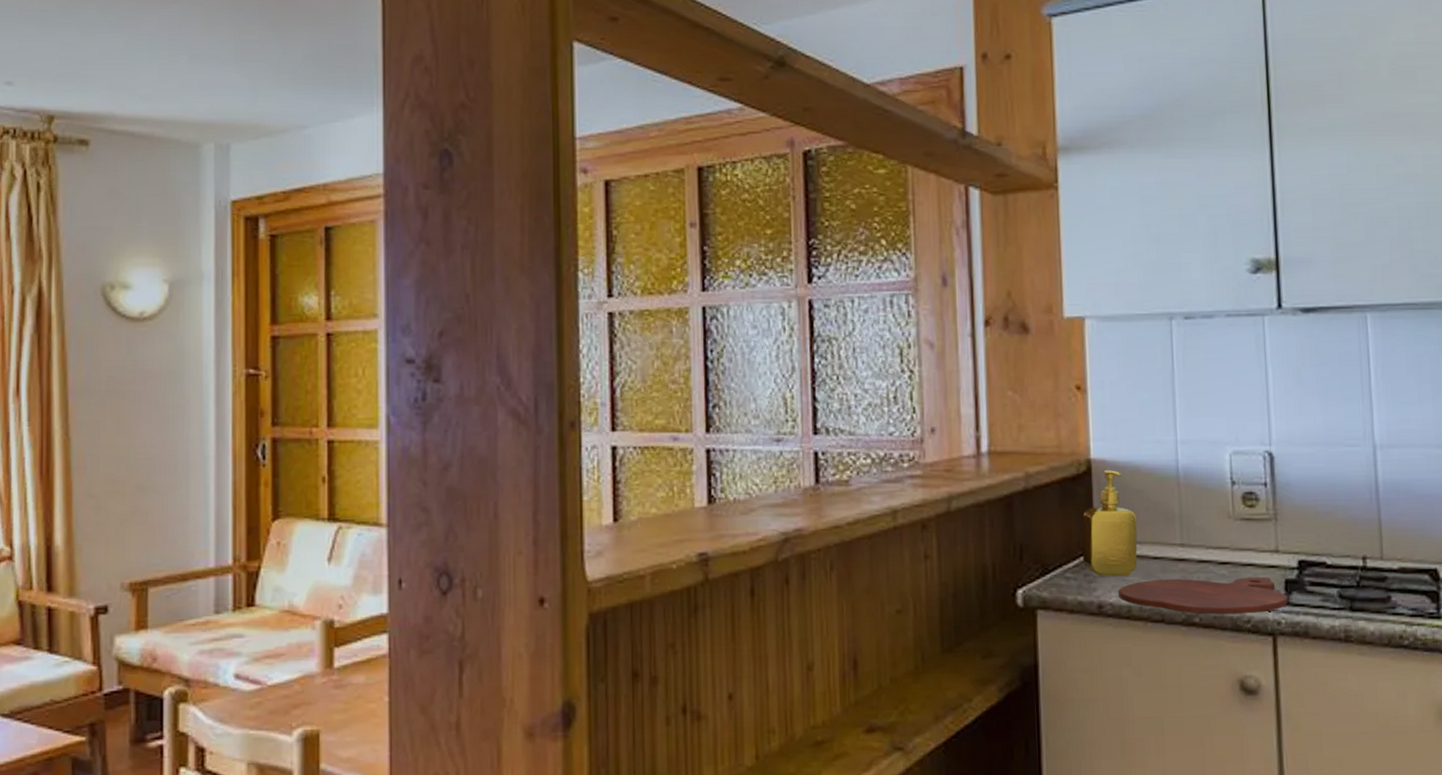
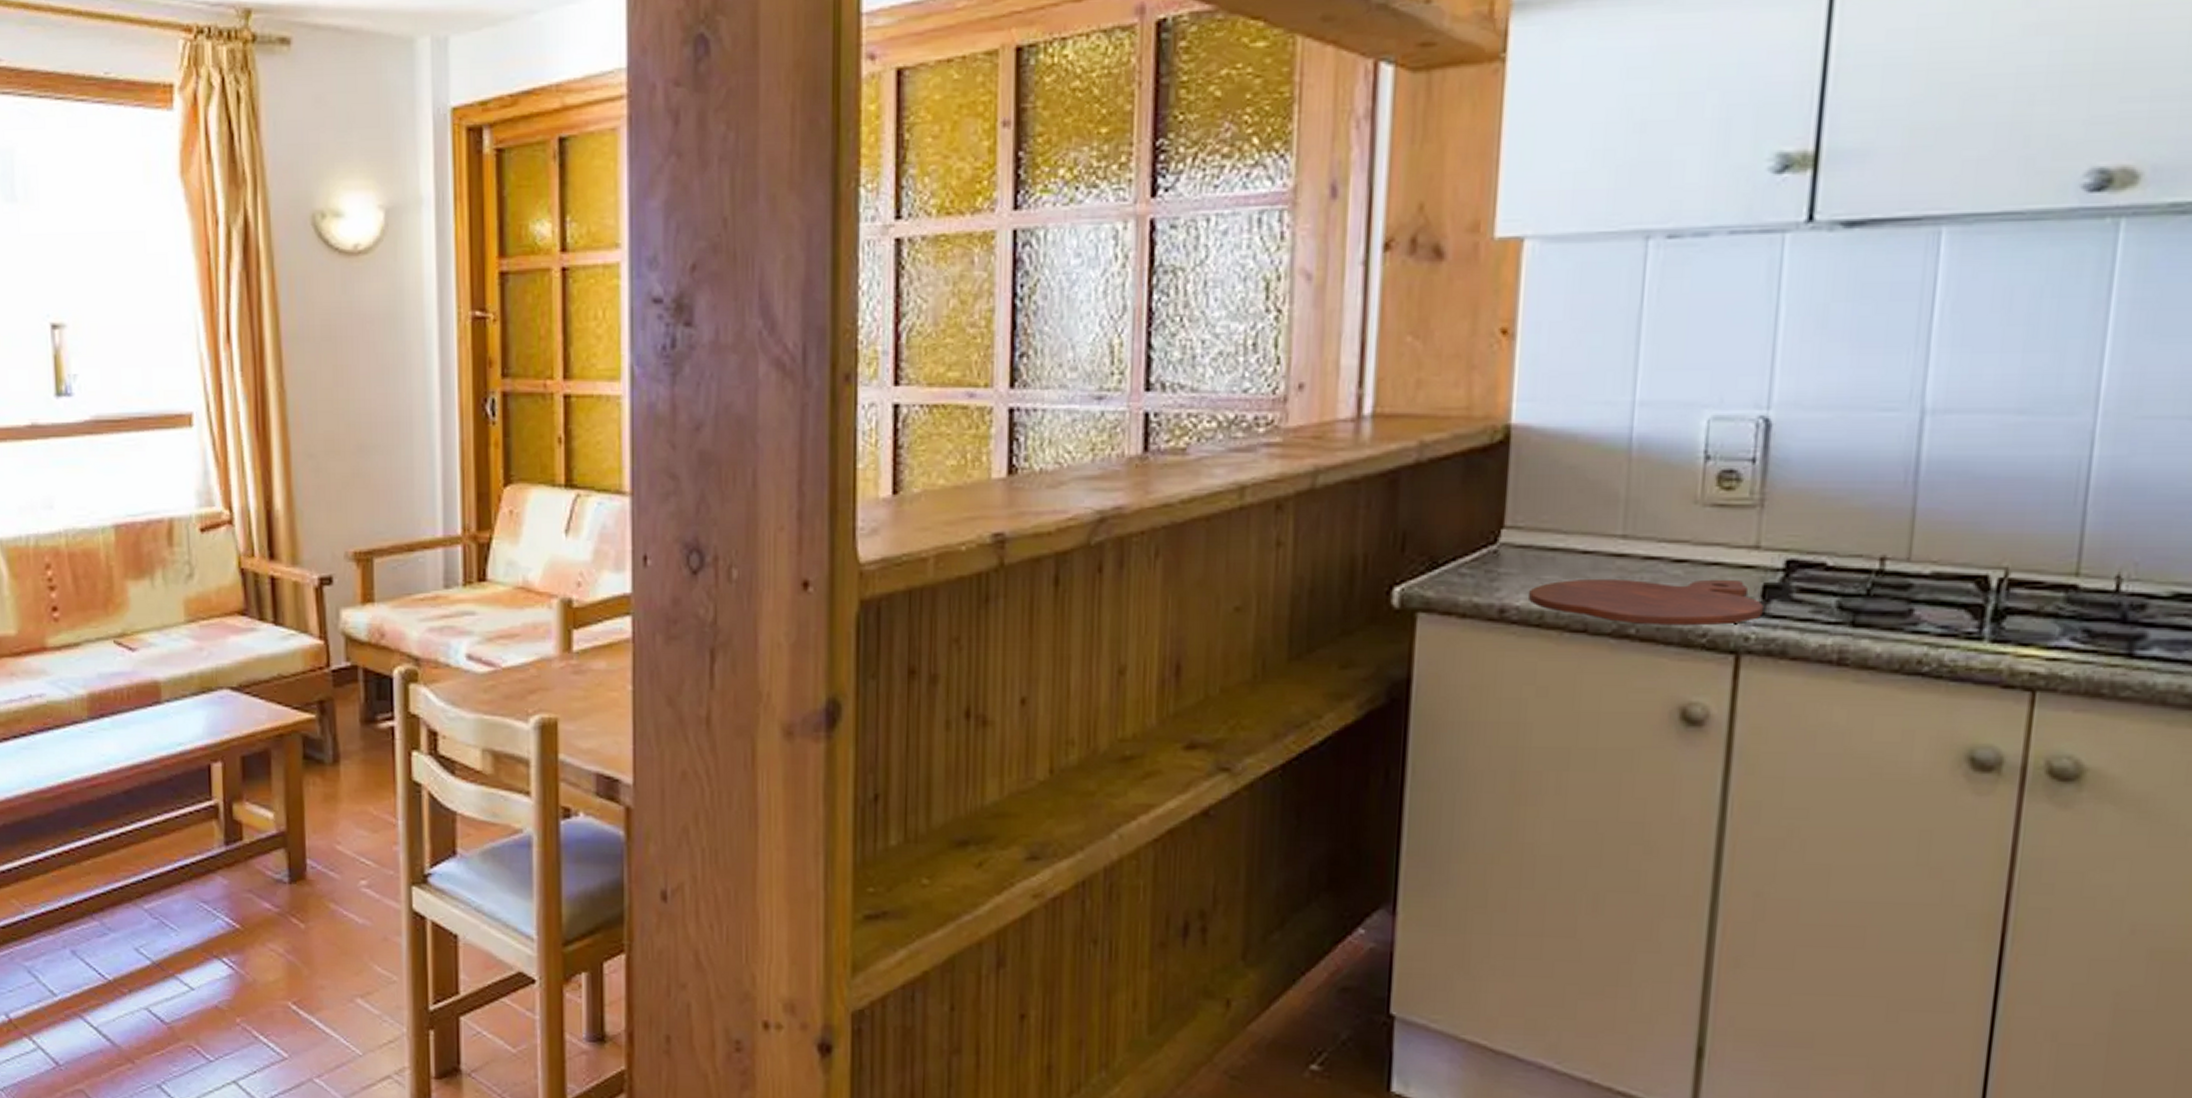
soap dispenser: present [1082,469,1138,576] -> none [1485,438,1566,573]

